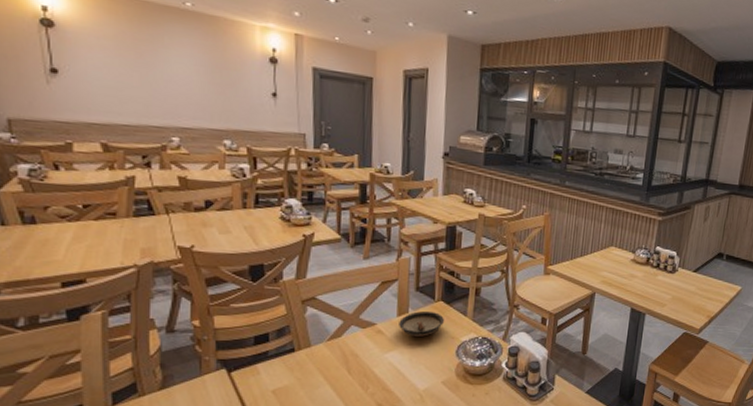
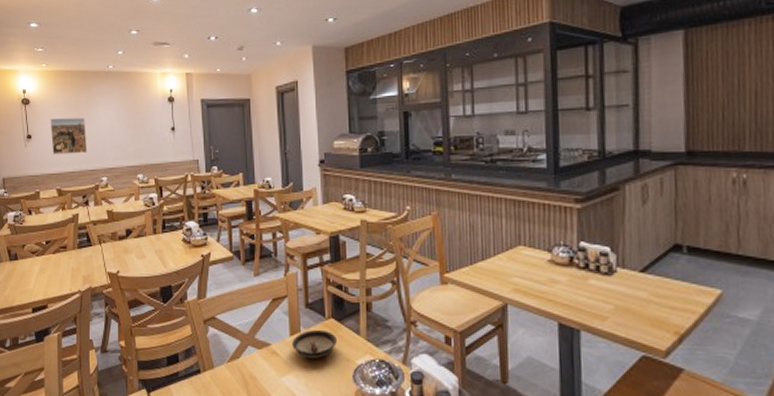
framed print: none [89,52,150,105] -> present [50,117,88,155]

